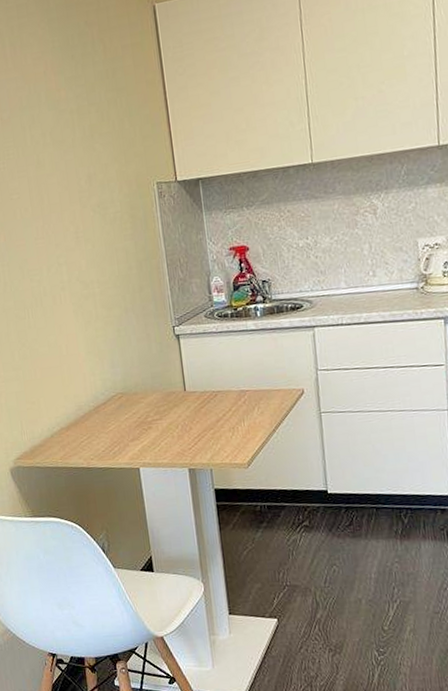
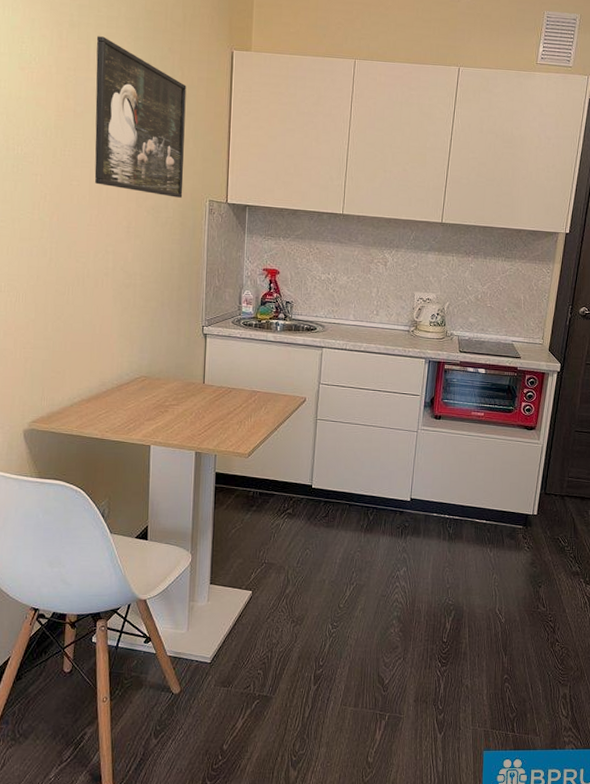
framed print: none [9,29,128,193] -> present [94,36,187,198]

